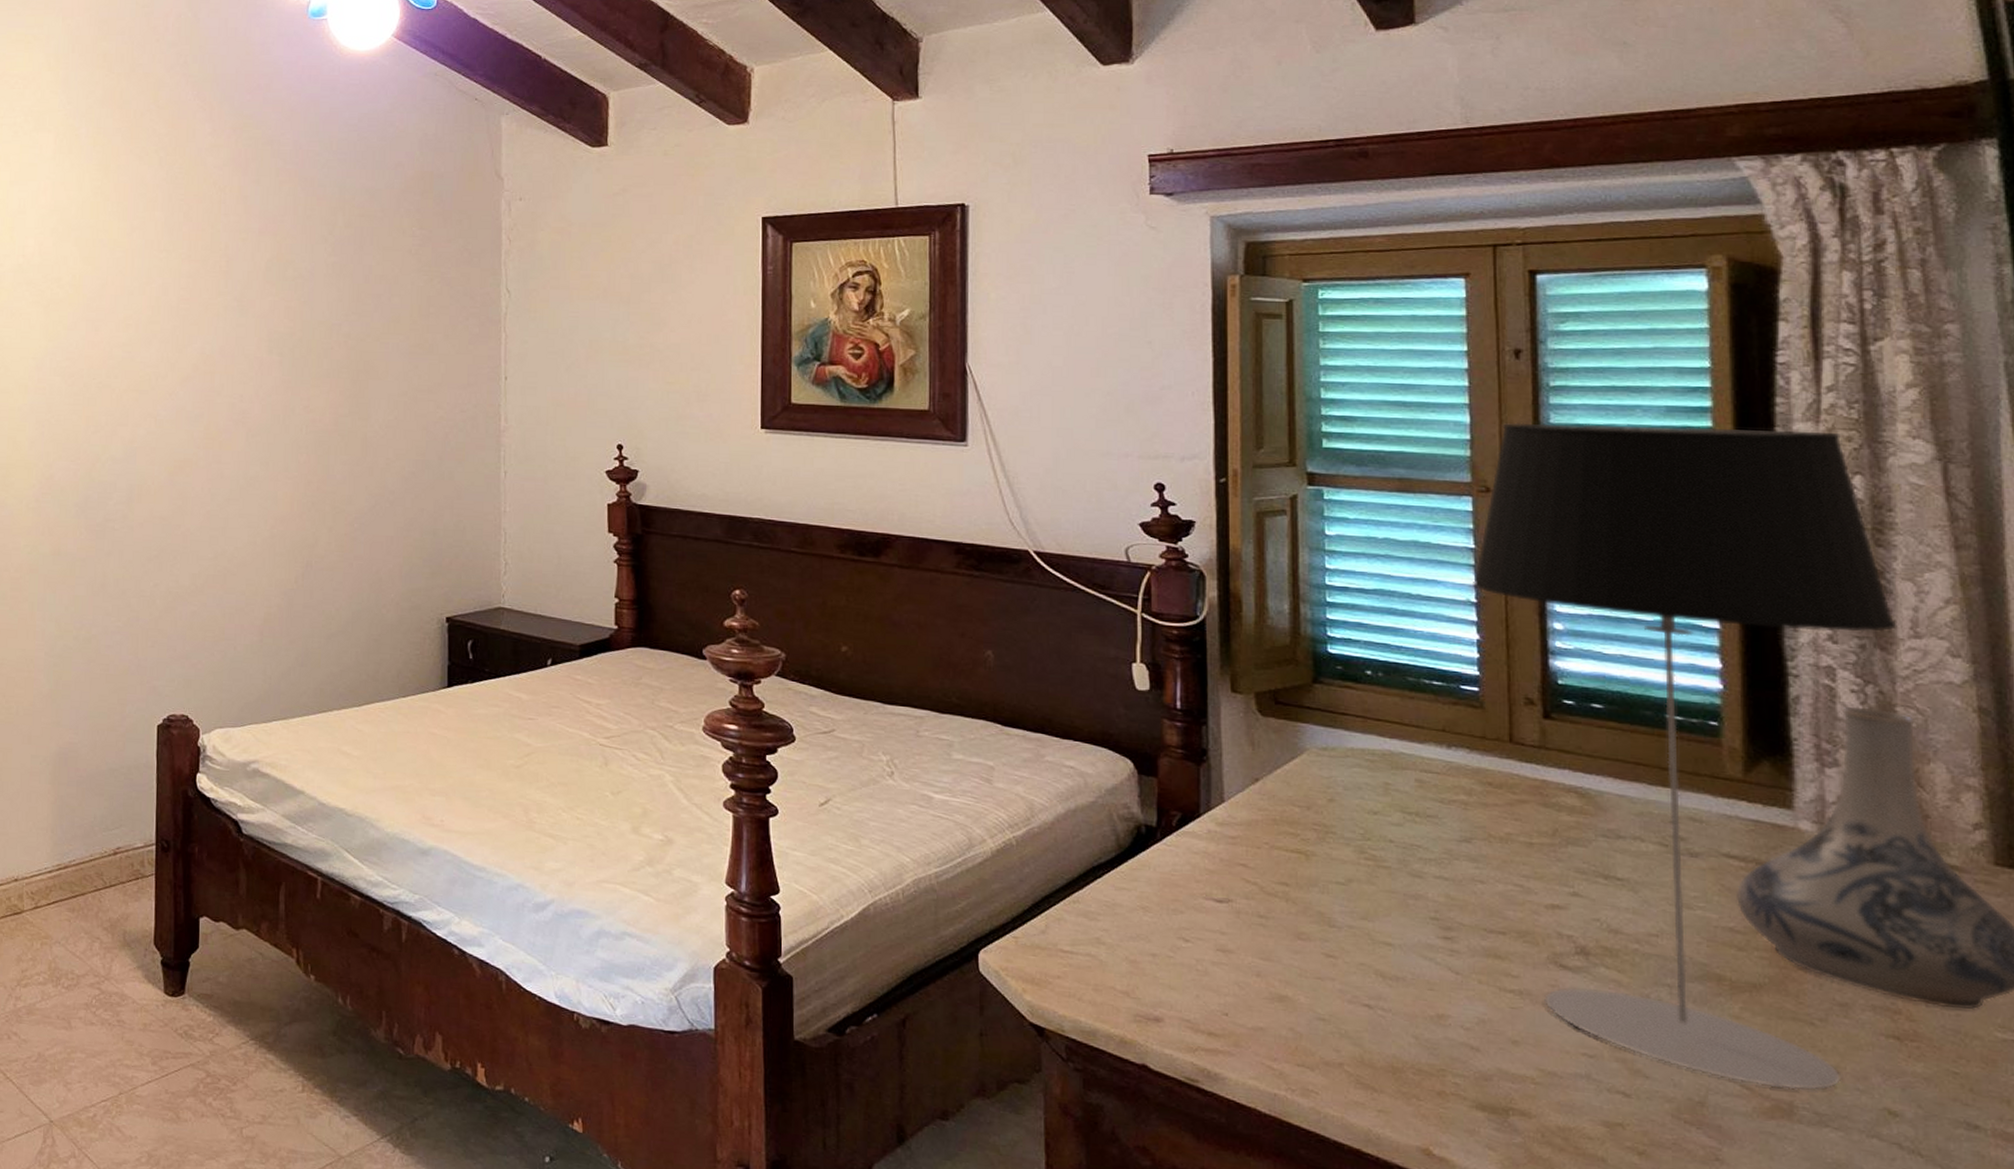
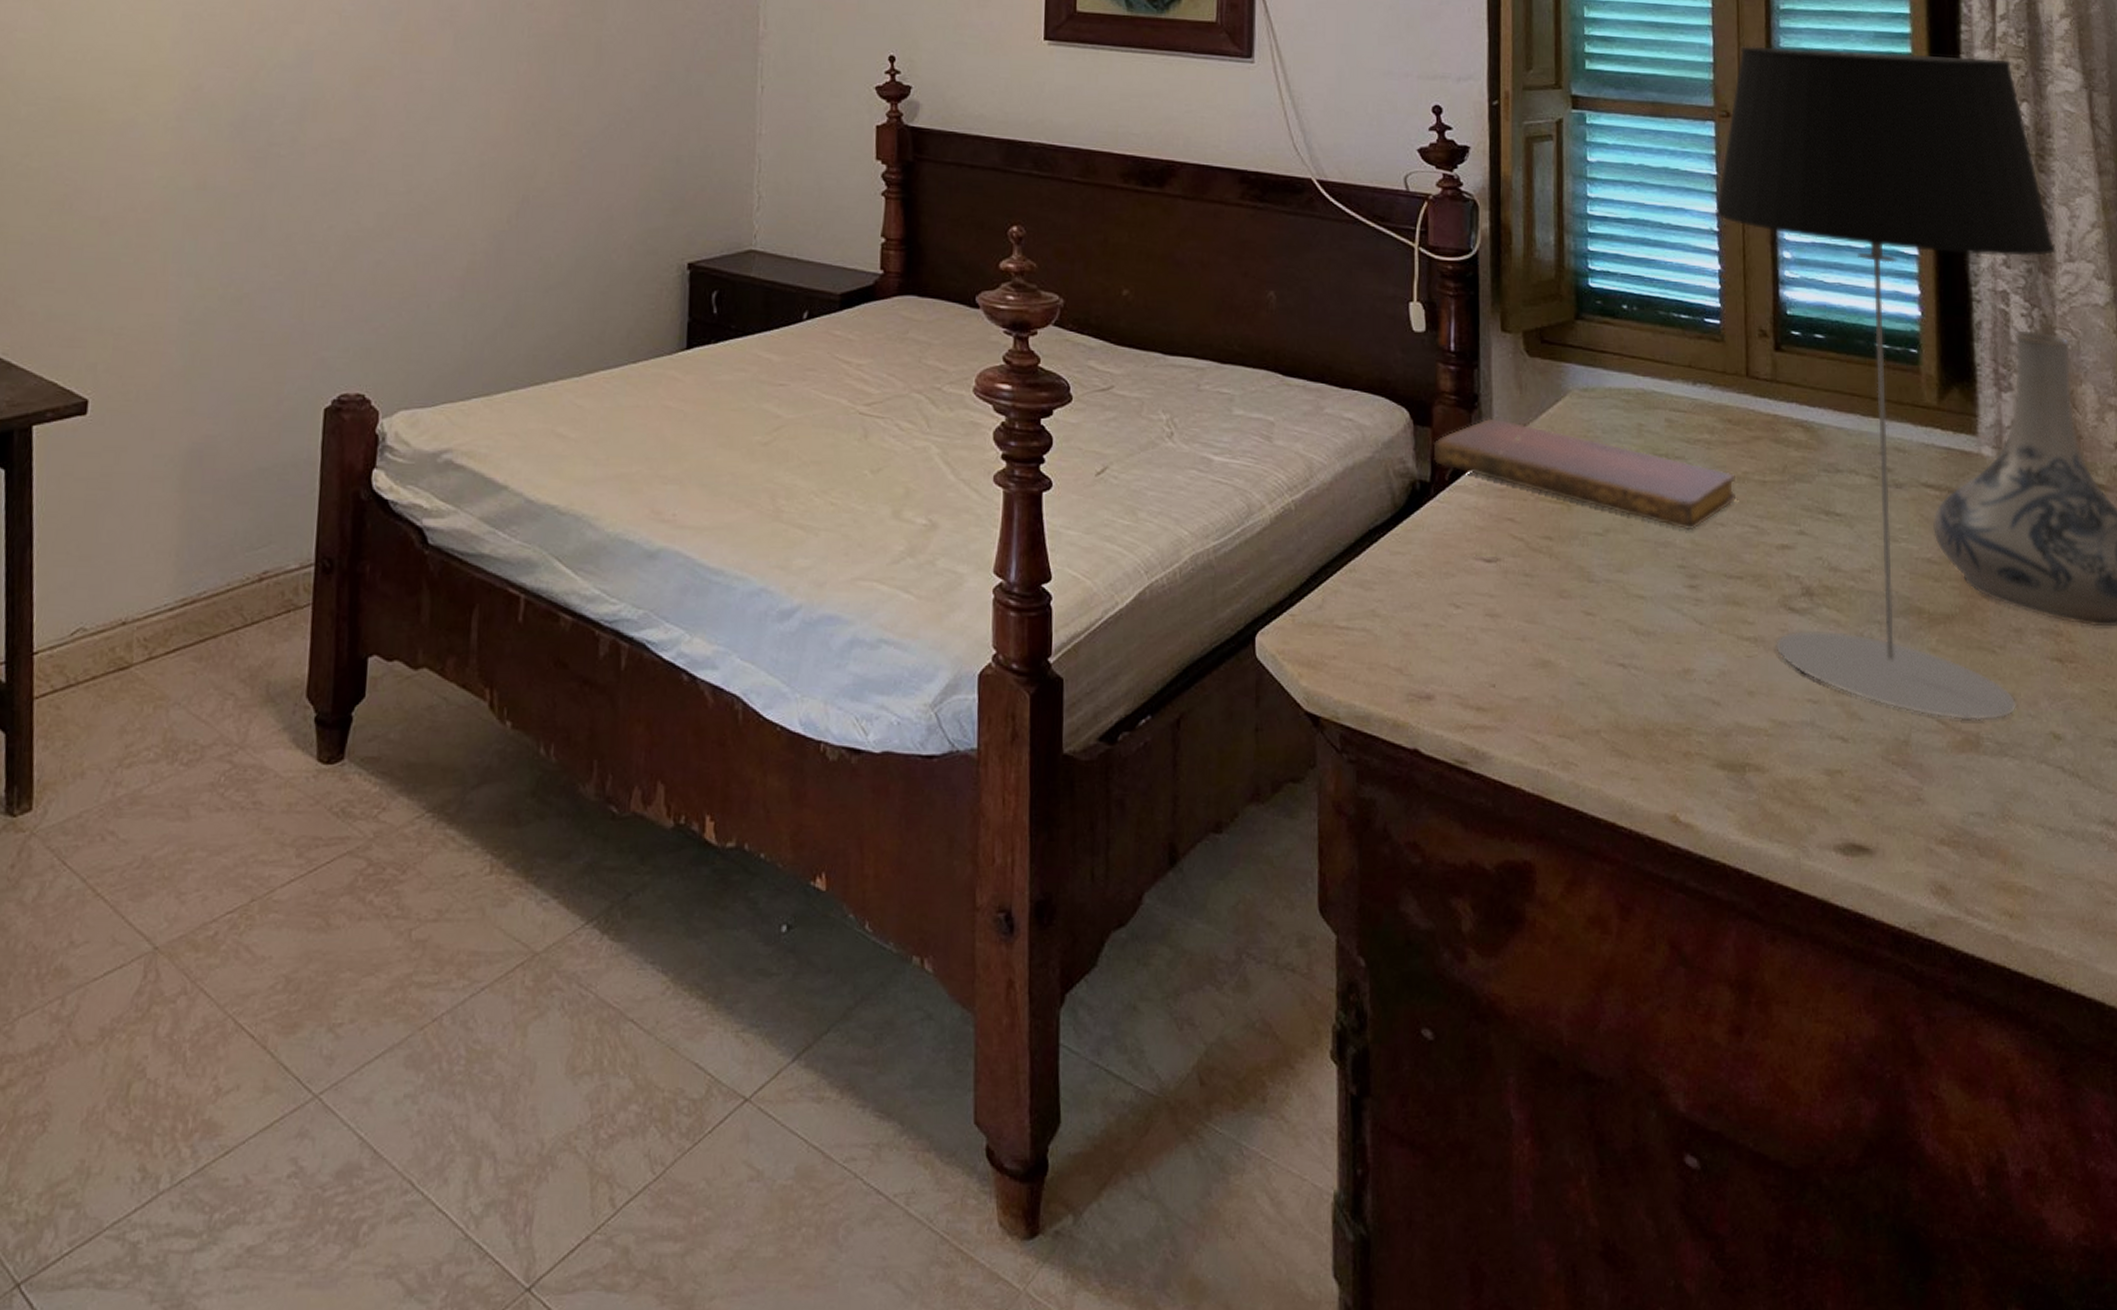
notebook: none [1159,771,1498,886] -> present [1433,418,1737,531]

